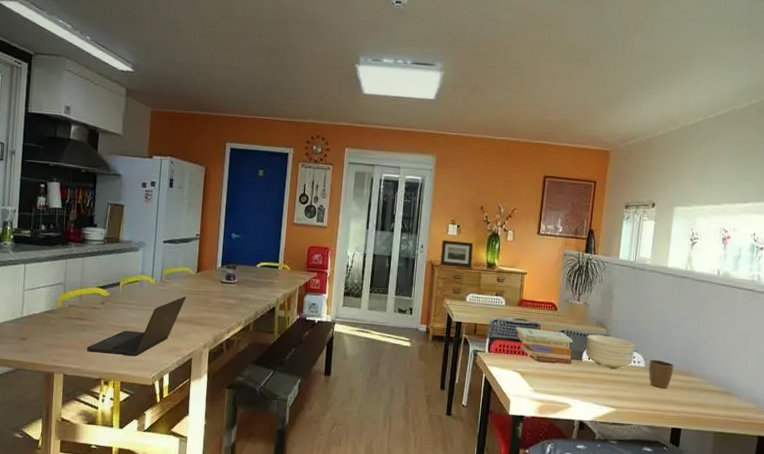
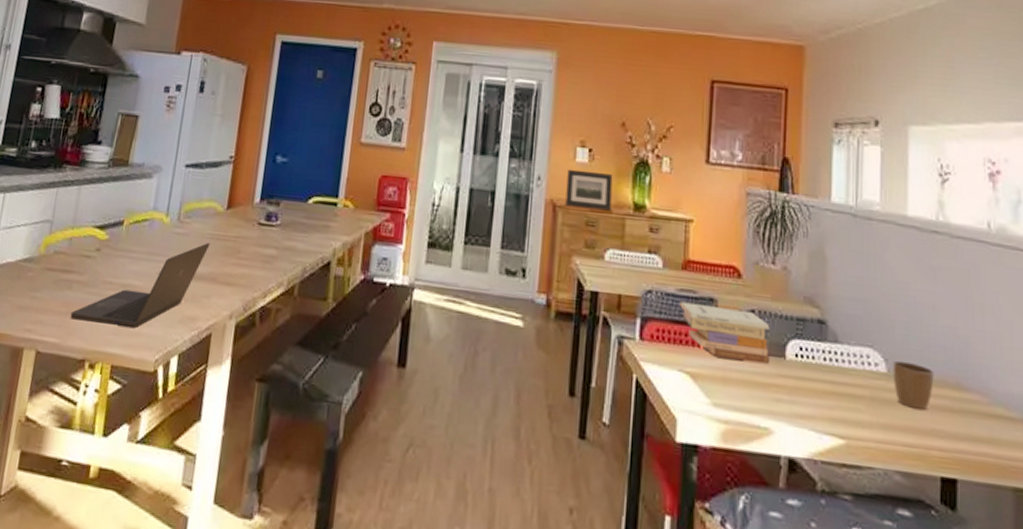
bowl: present [585,334,635,369] -> none [789,316,868,374]

